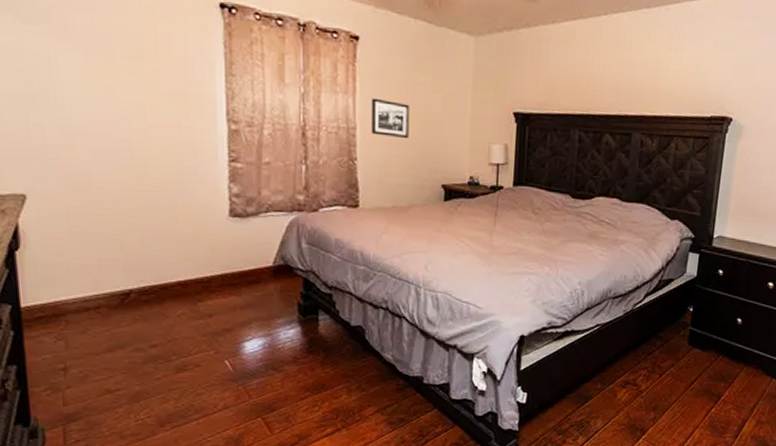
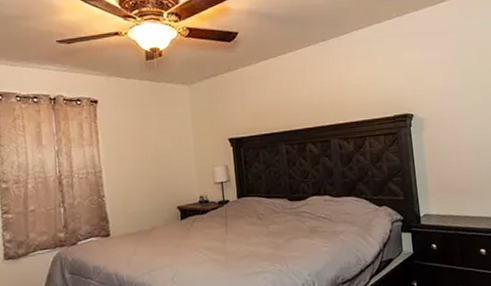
picture frame: present [370,98,410,139] -> none [111,145,145,175]

